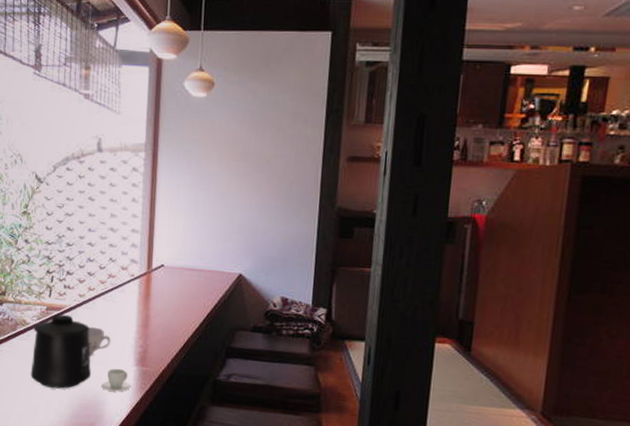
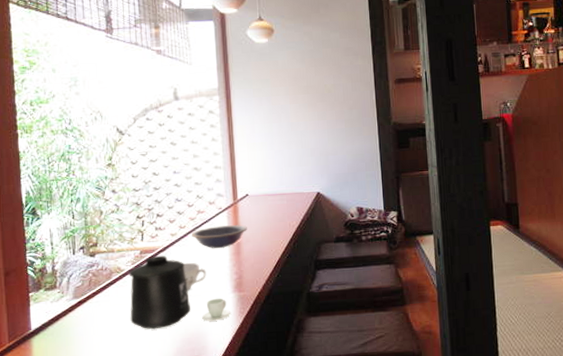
bowl: none [100,293,159,318] -> present [192,225,247,248]

